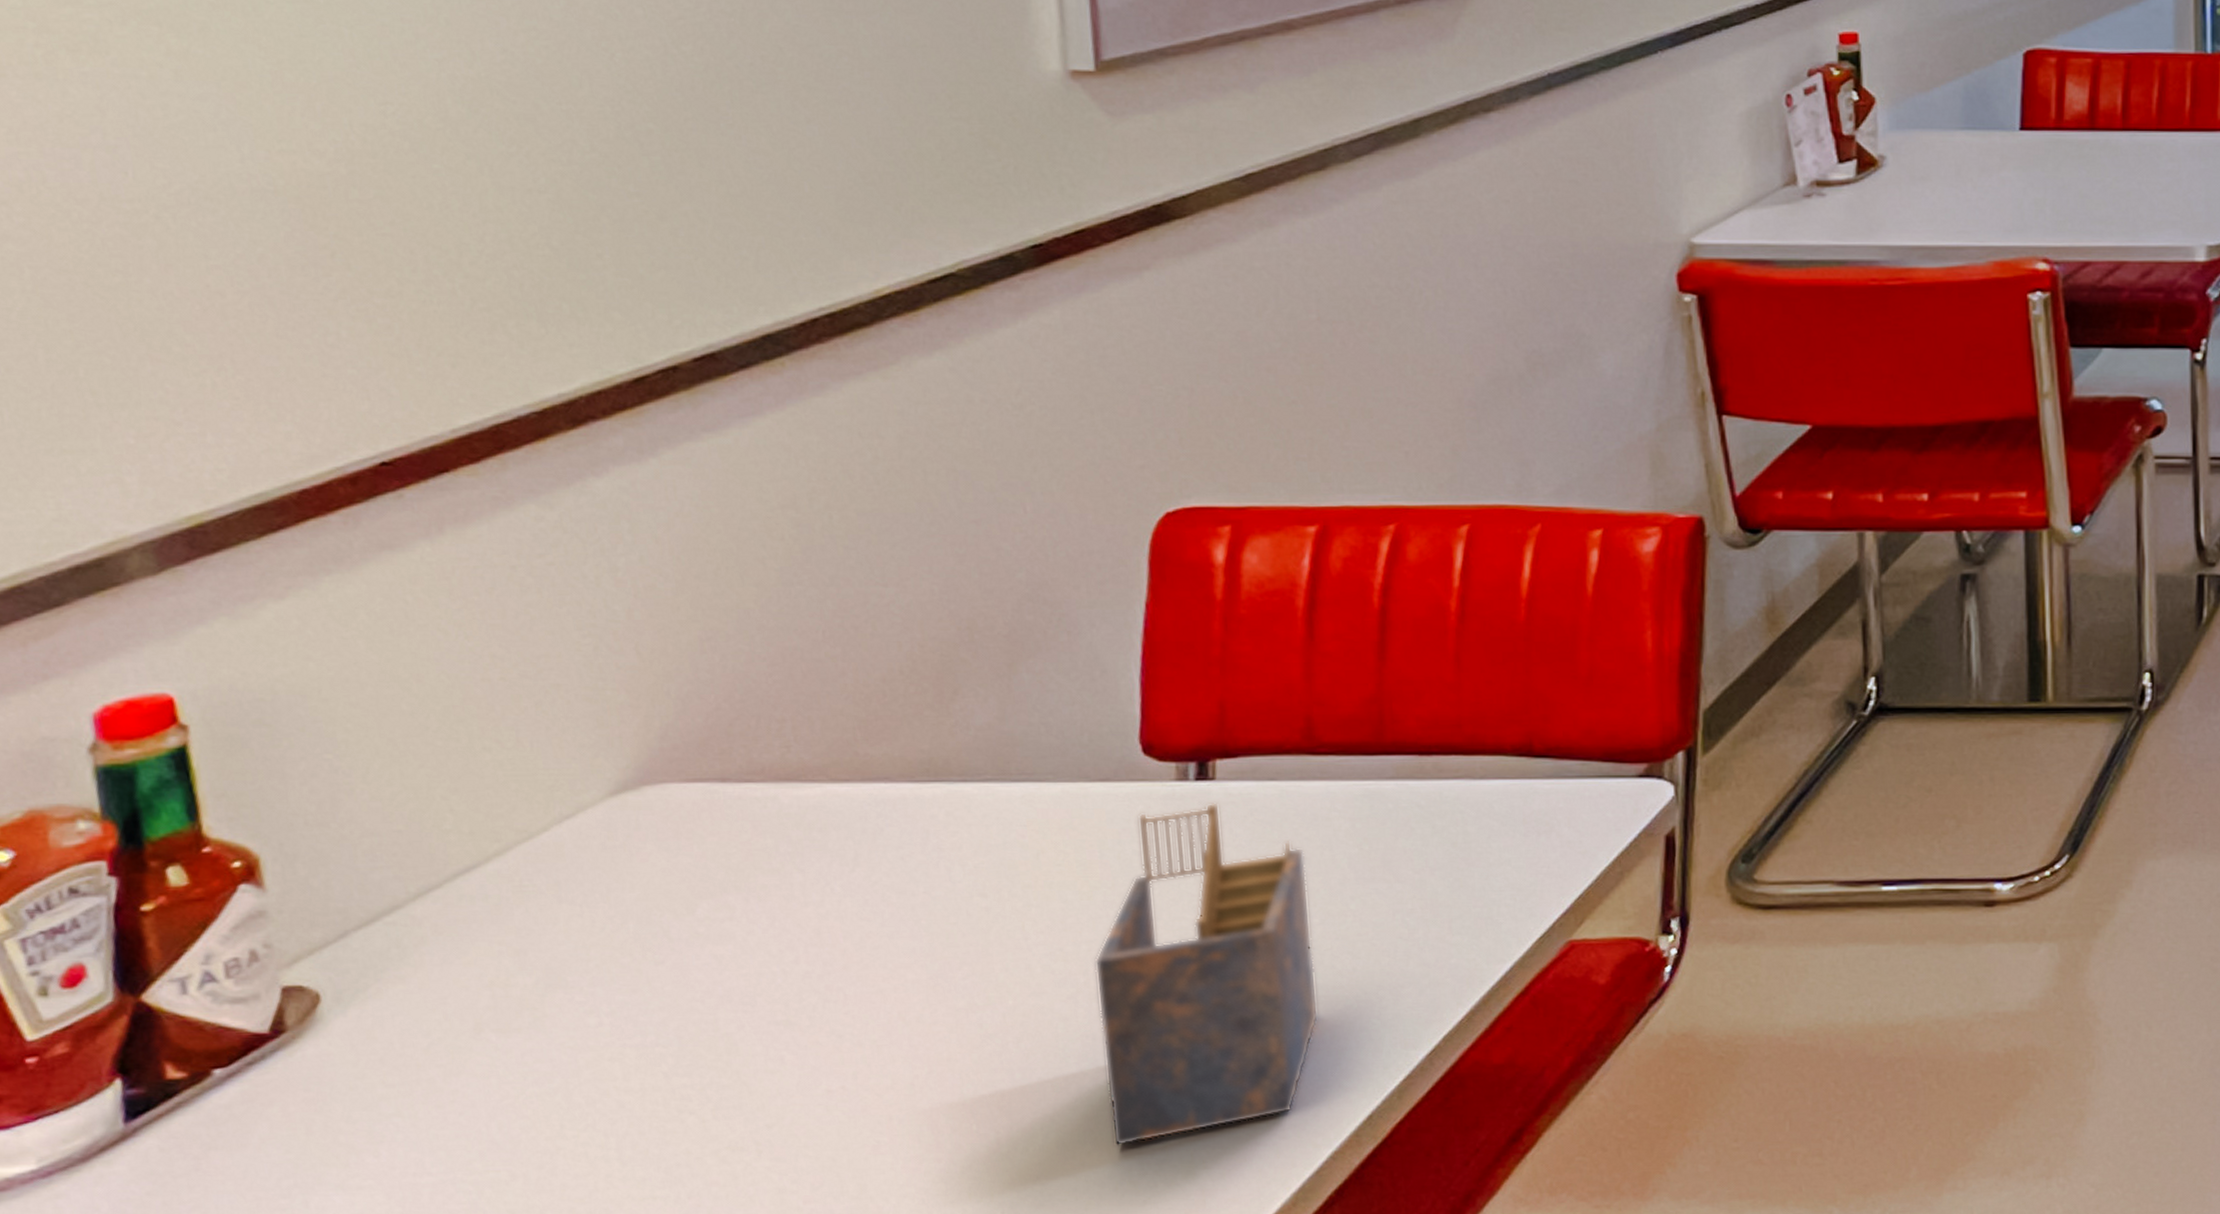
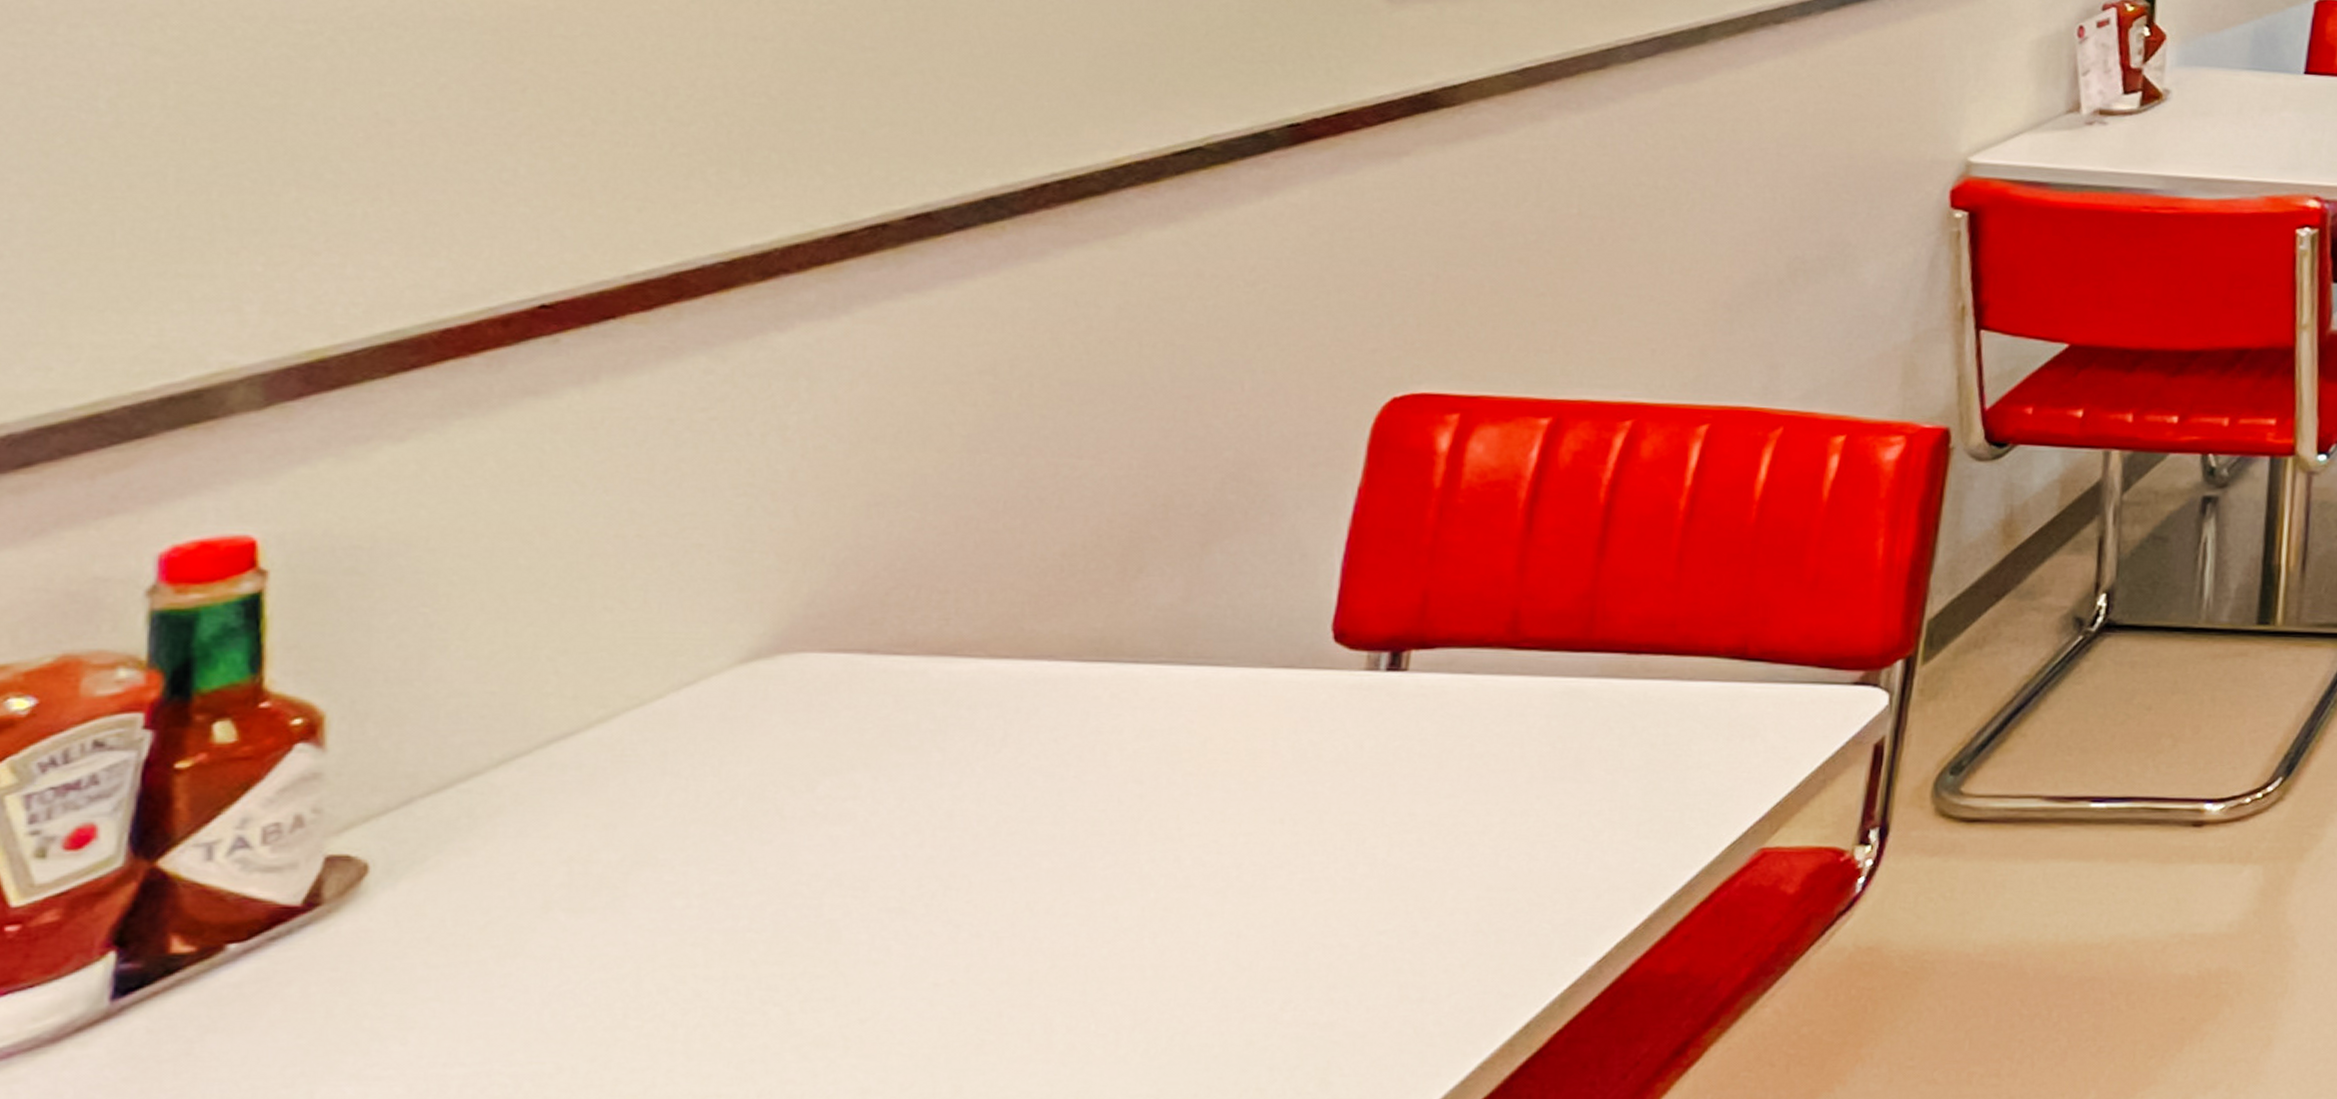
napkin holder: present [1094,803,1319,1146] -> none [1244,694,1493,1051]

